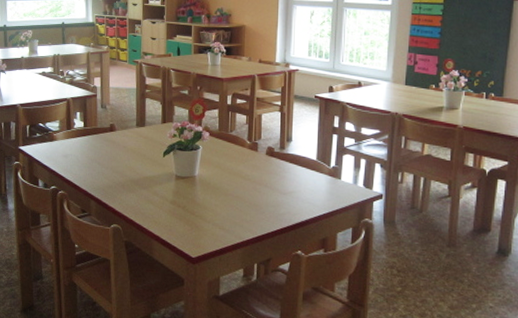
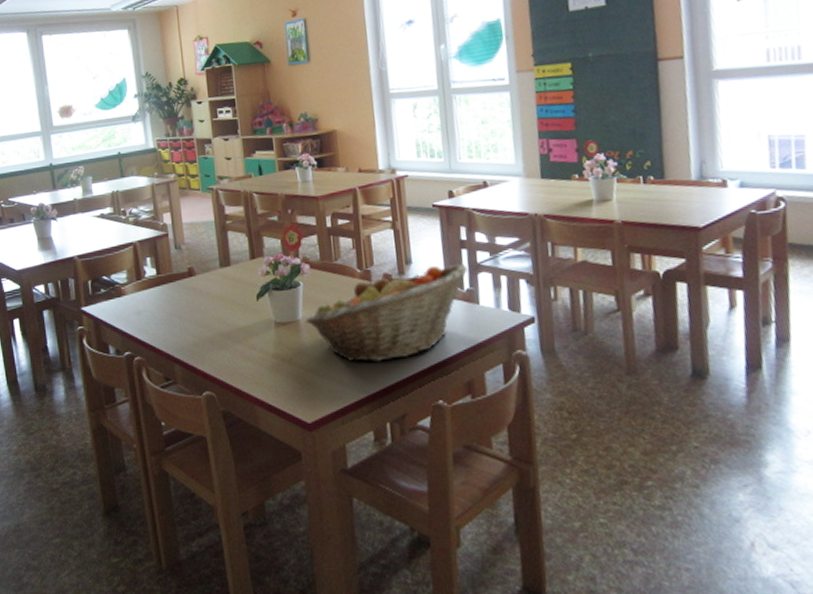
fruit basket: none [200,144,335,217] -> present [305,264,467,363]

